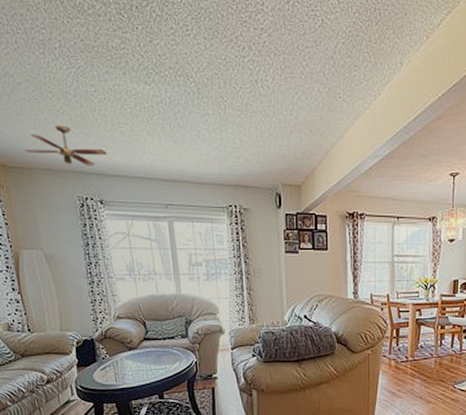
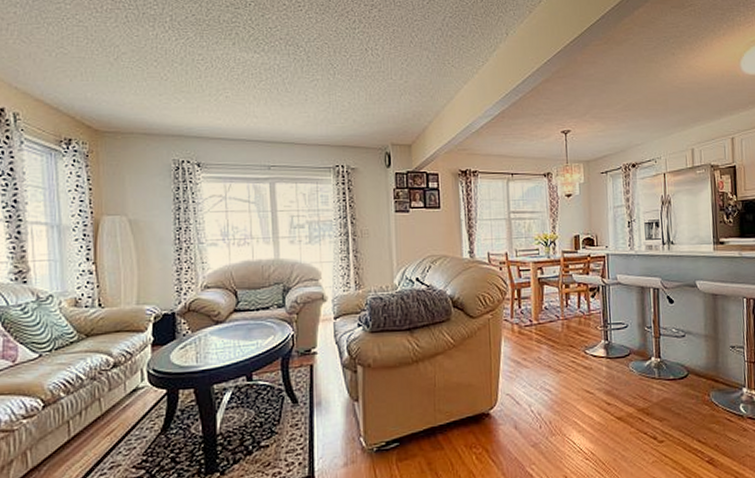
ceiling fan: present [24,123,107,166] -> none [121,90,209,130]

